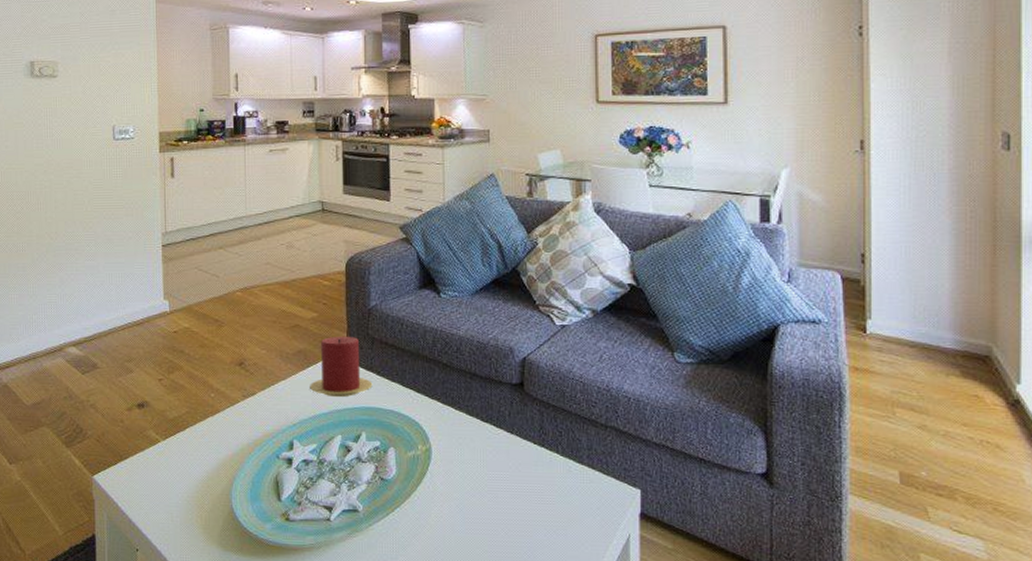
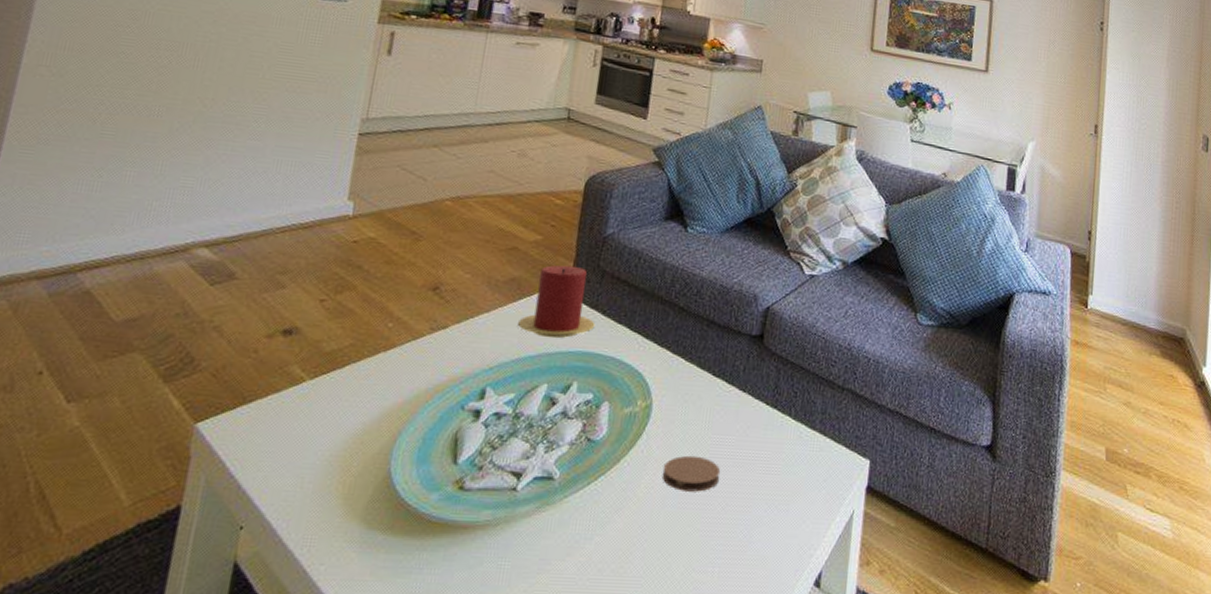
coaster: none [448,489,500,520] -> present [663,455,721,492]

